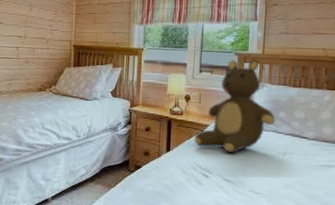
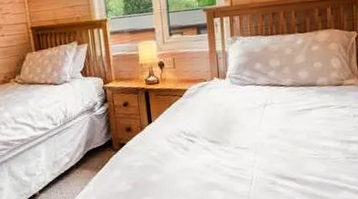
teddy bear: present [194,60,276,154] -> none [174,13,252,115]

